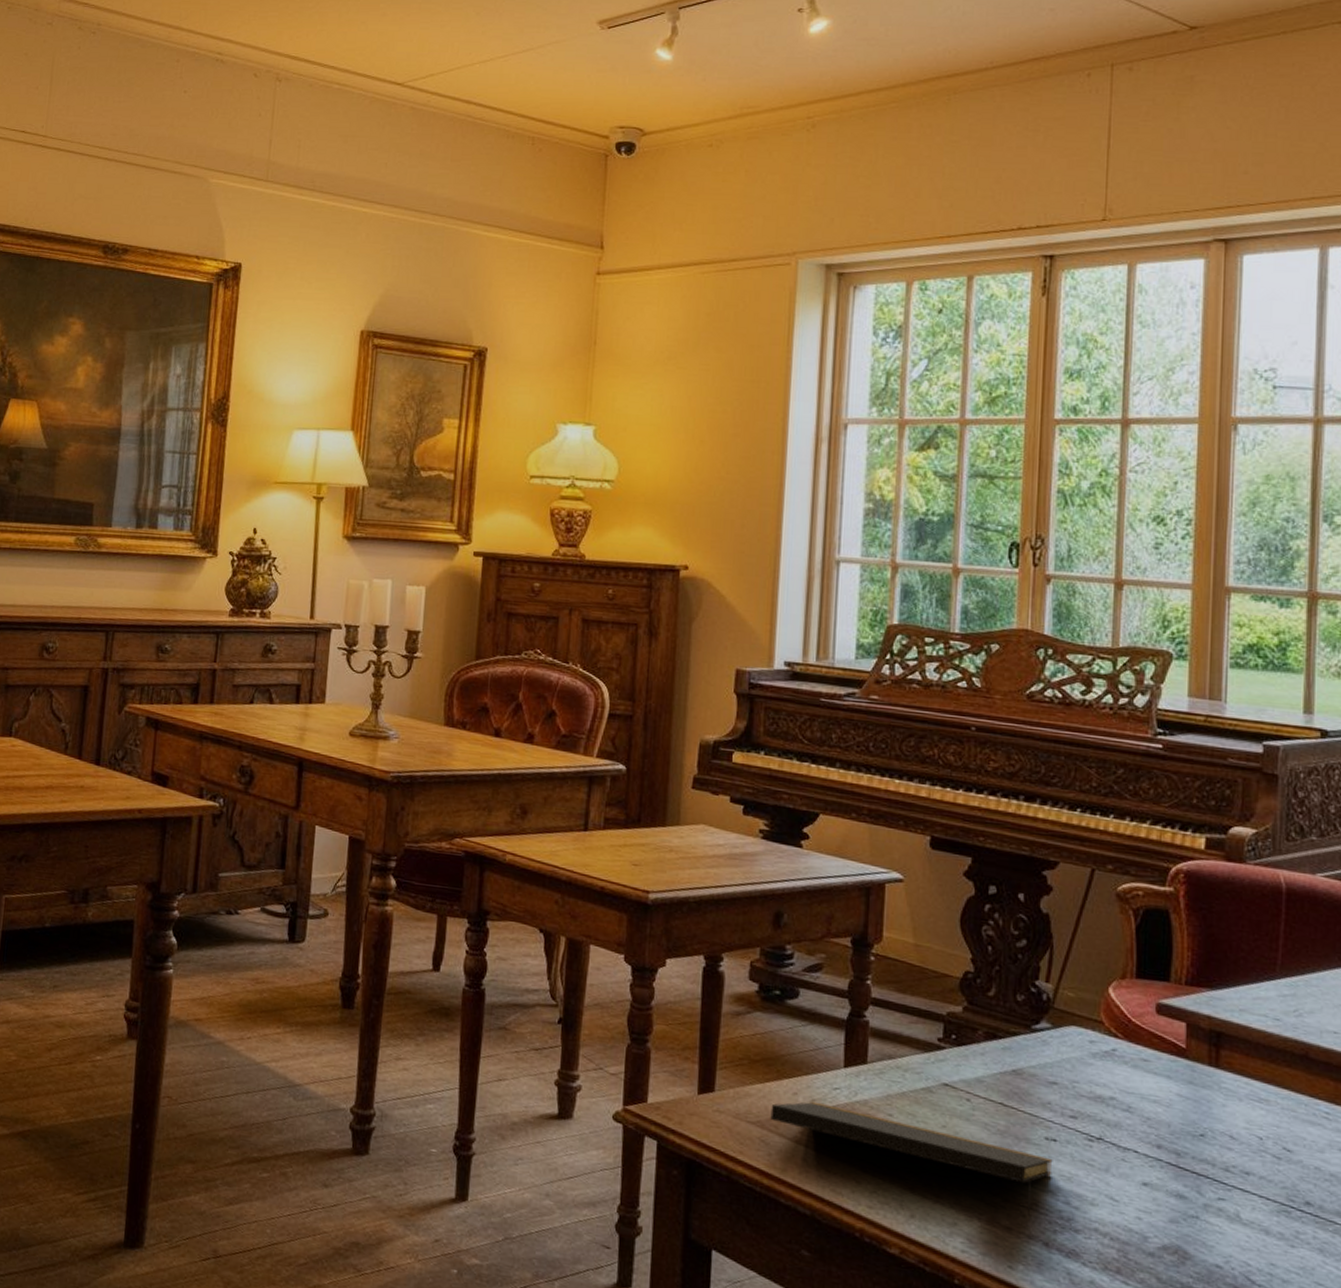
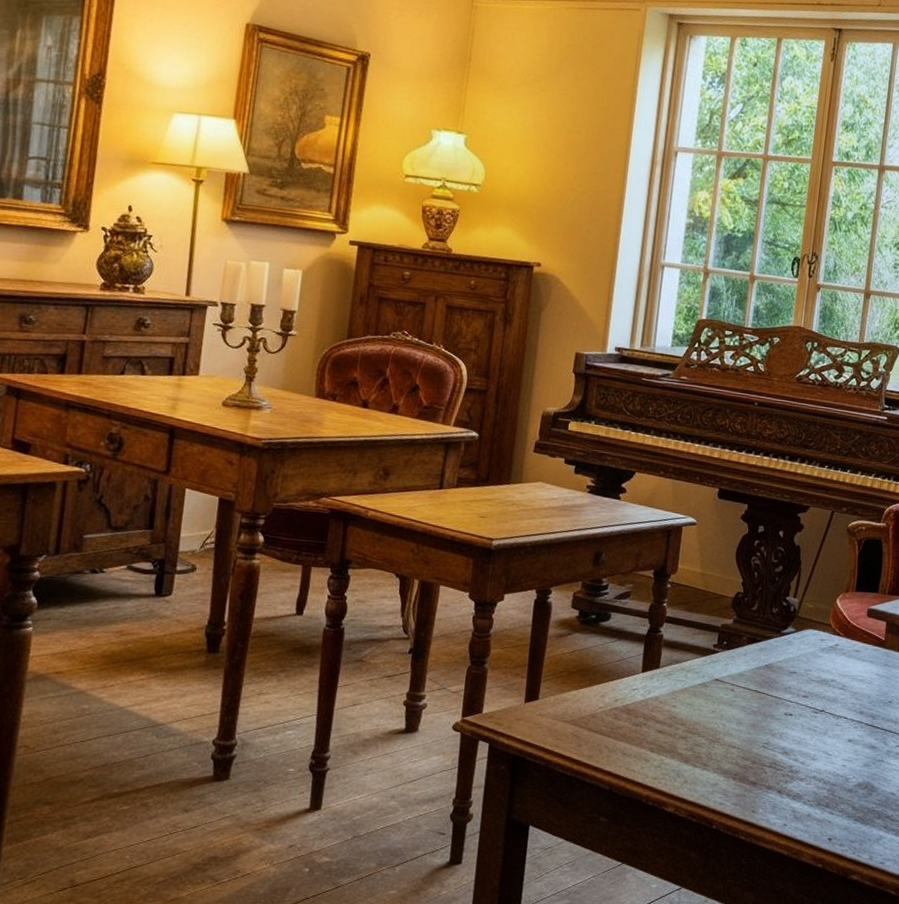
notepad: present [770,1101,1053,1221] -> none [582,701,789,776]

